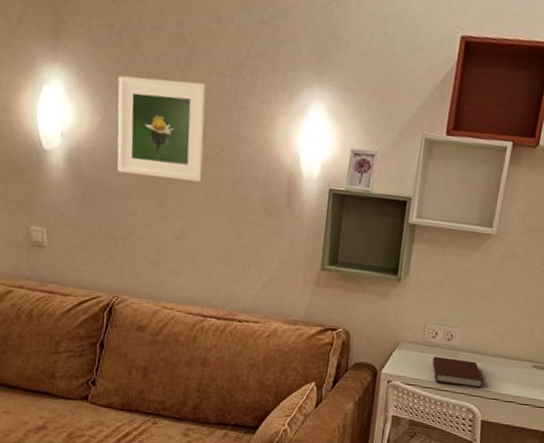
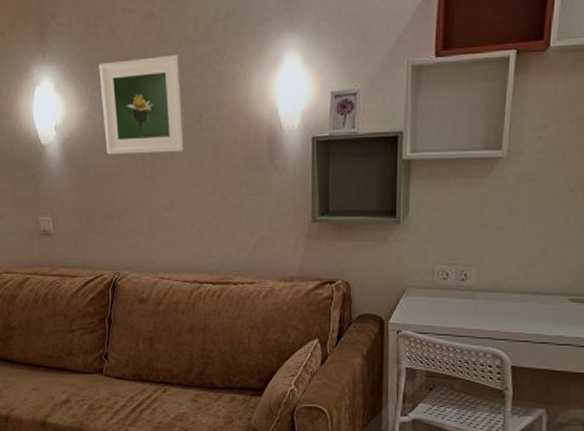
notebook: present [432,356,484,389] -> none [446,299,509,331]

